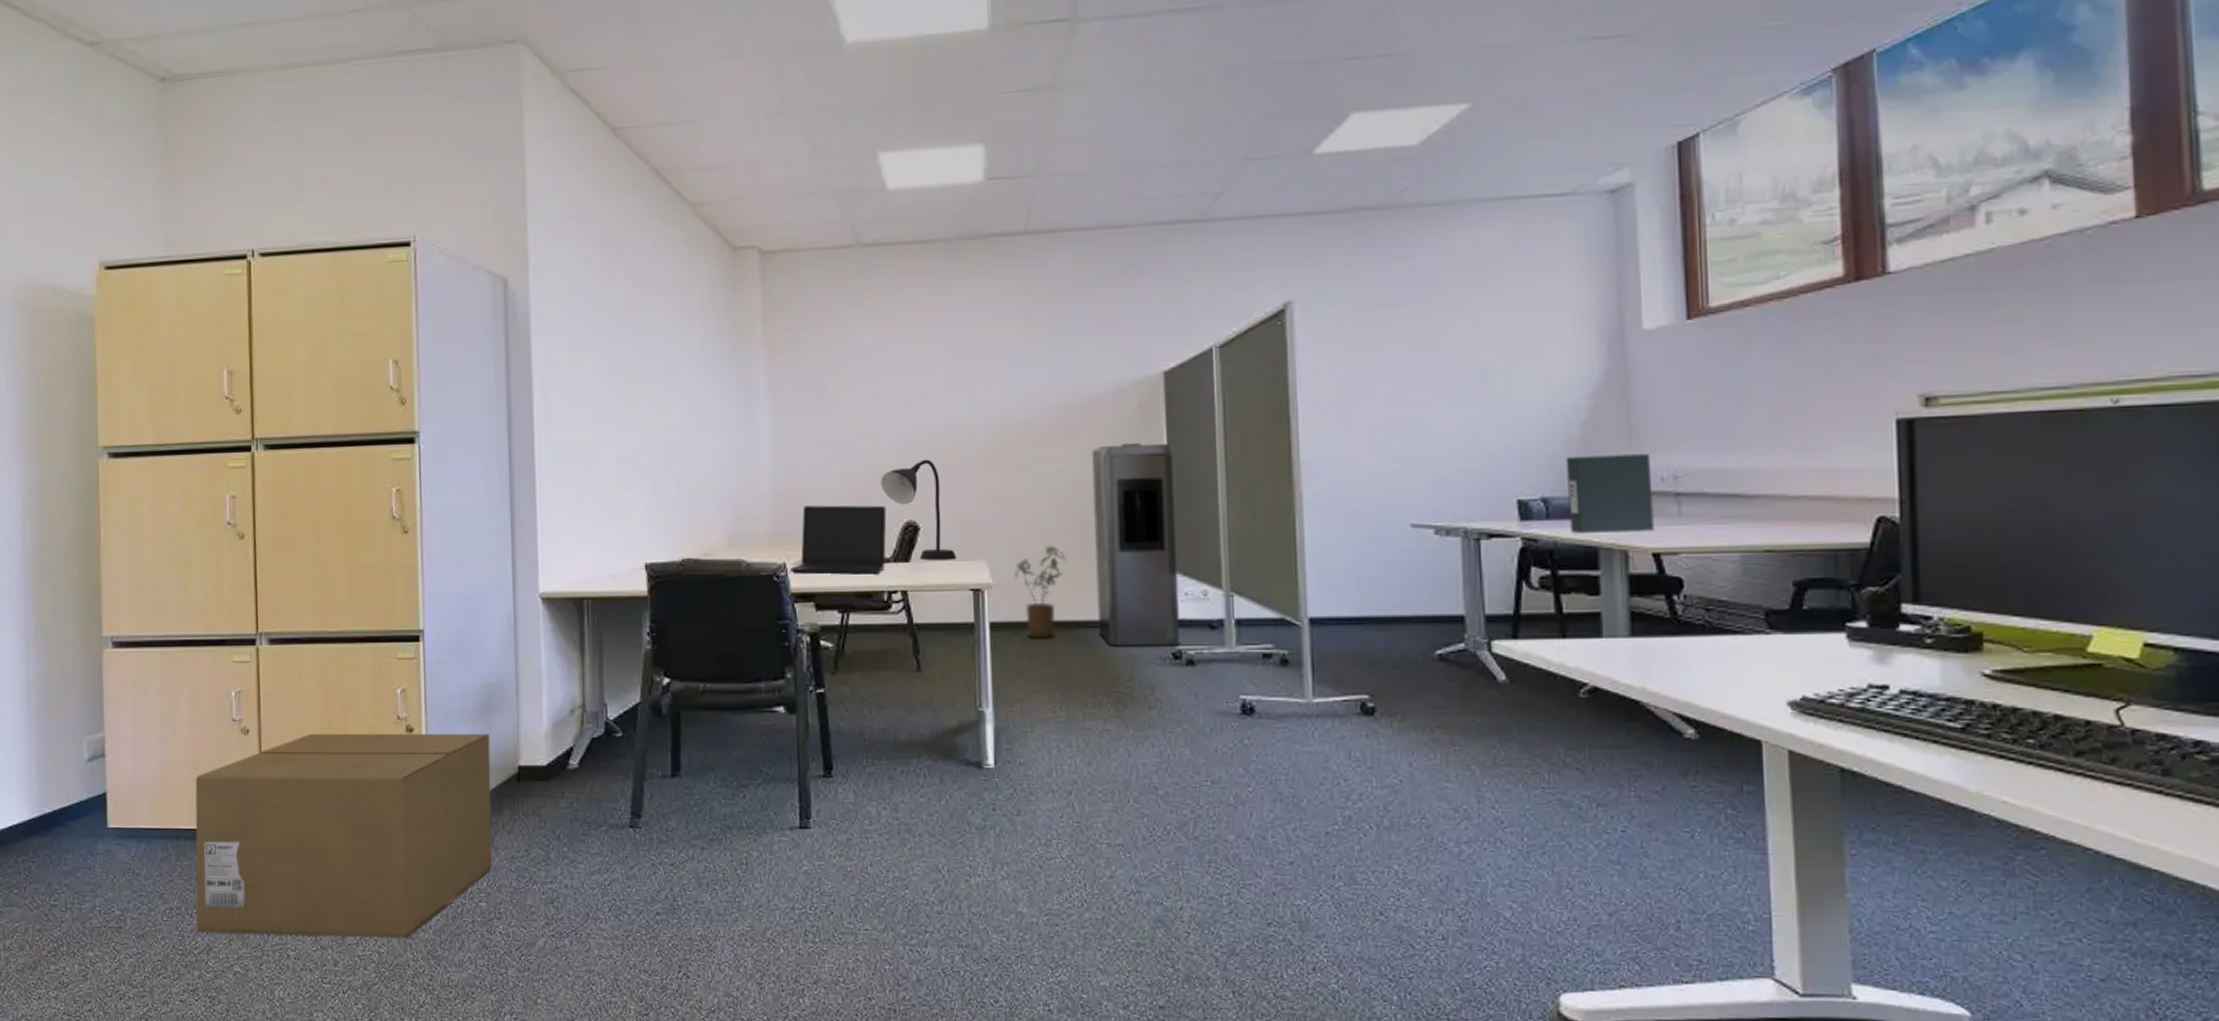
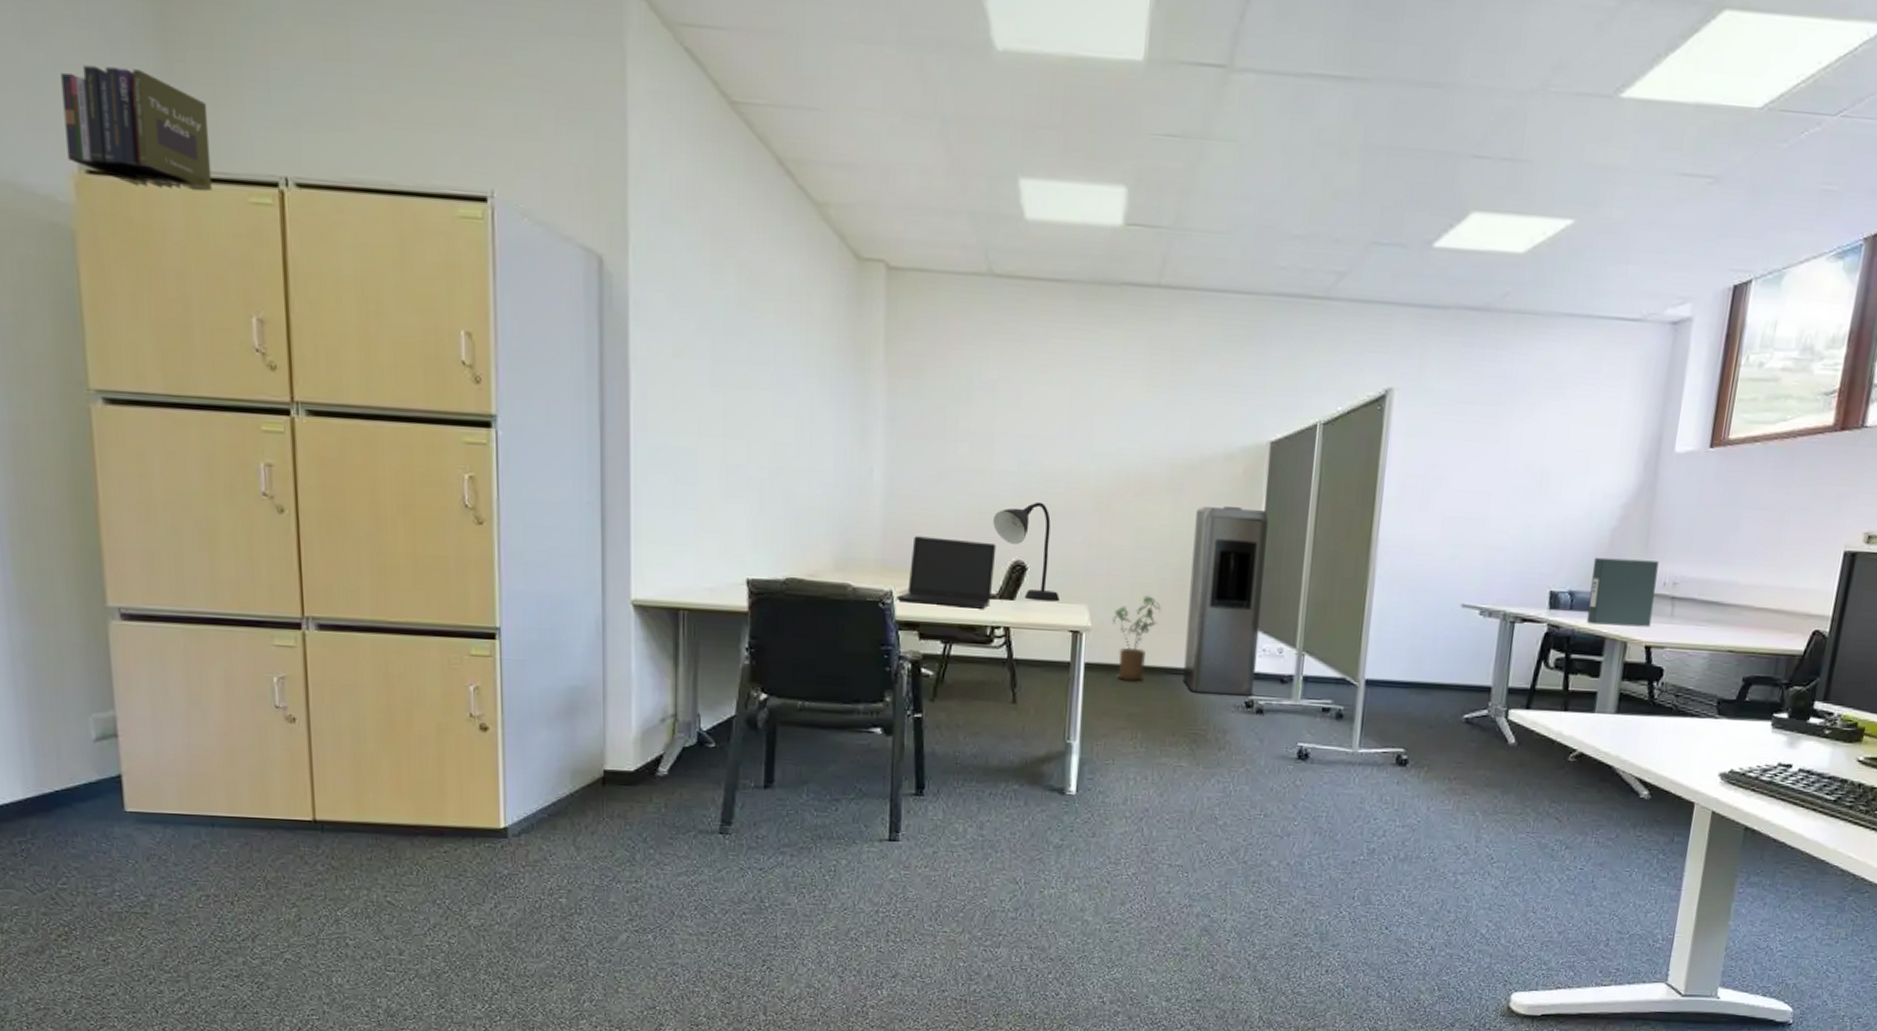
books: none [91,181,197,274] -> present [61,65,213,192]
box: present [195,733,492,938] -> none [231,726,574,930]

